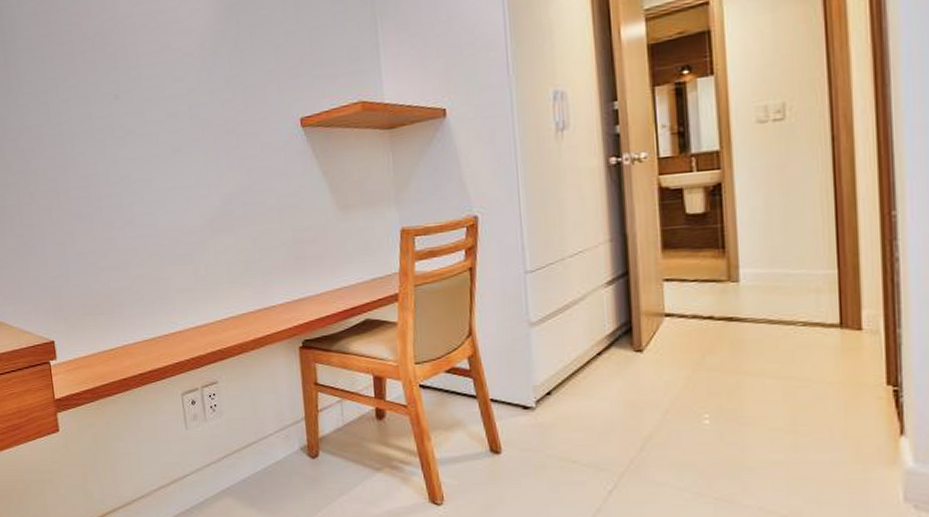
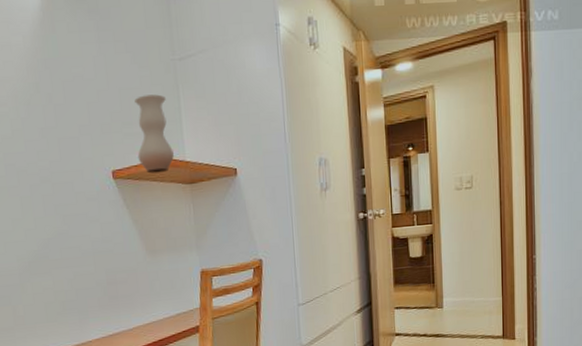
vase: none [326,30,370,120] -> present [134,94,174,174]

